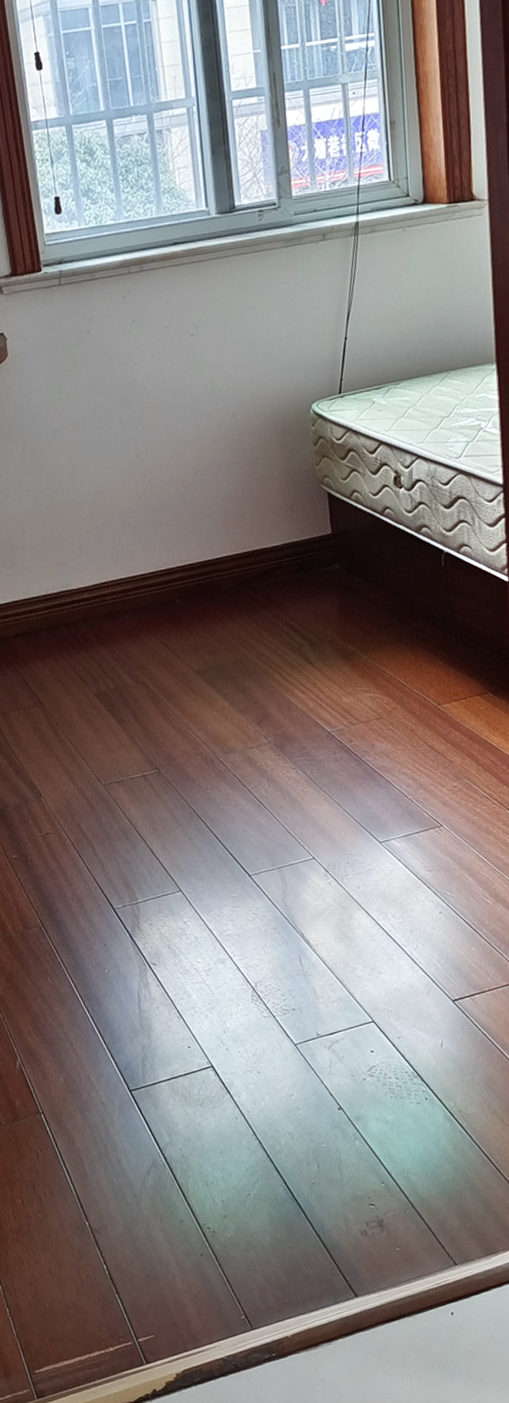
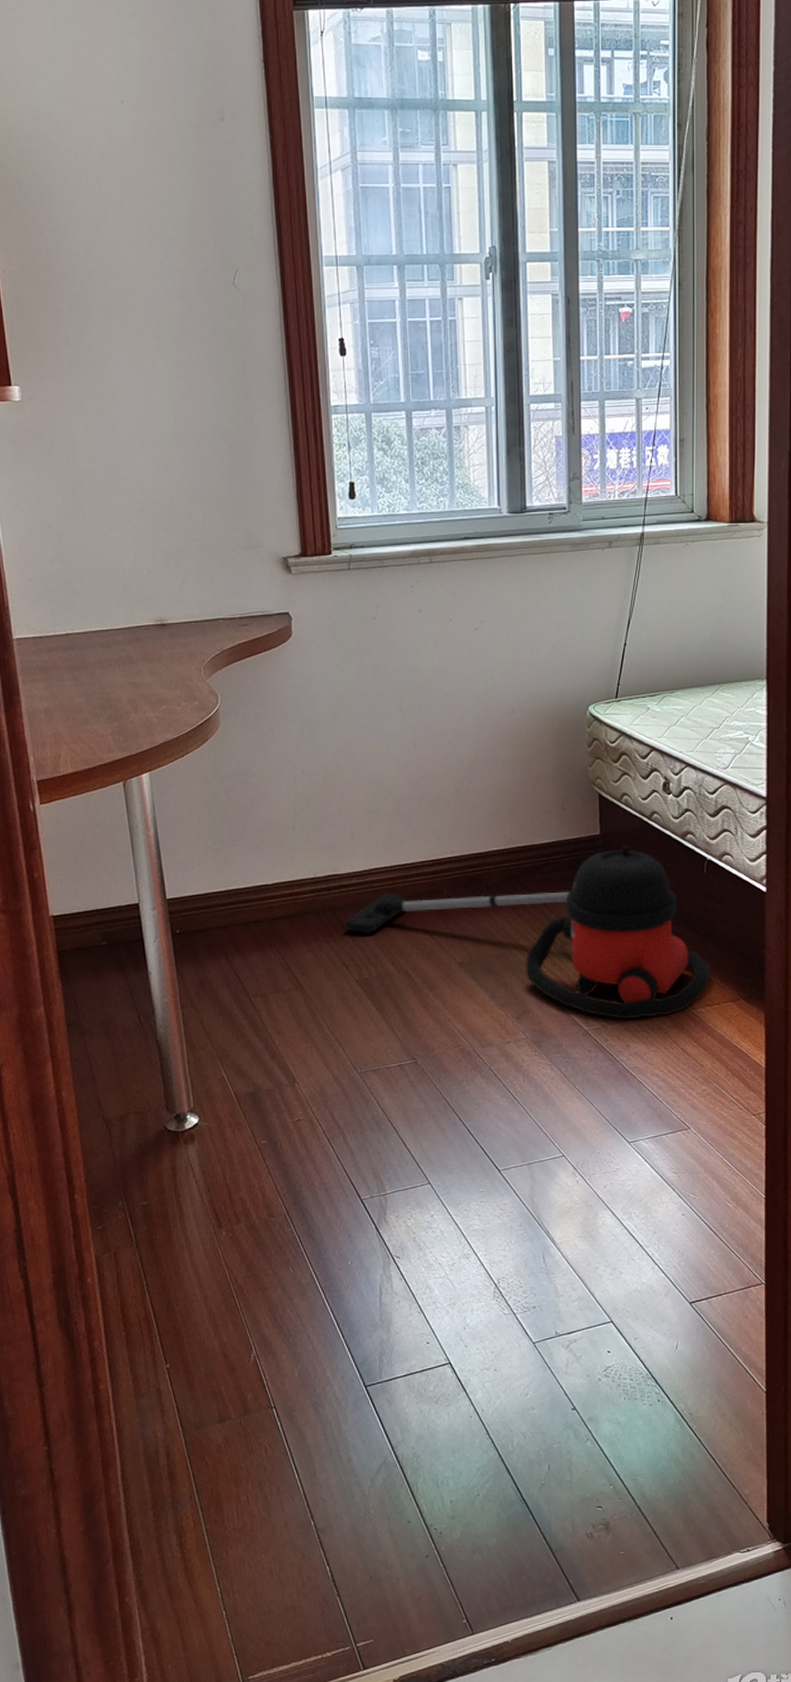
vacuum cleaner: none [79,543,455,720] -> present [344,845,710,1020]

